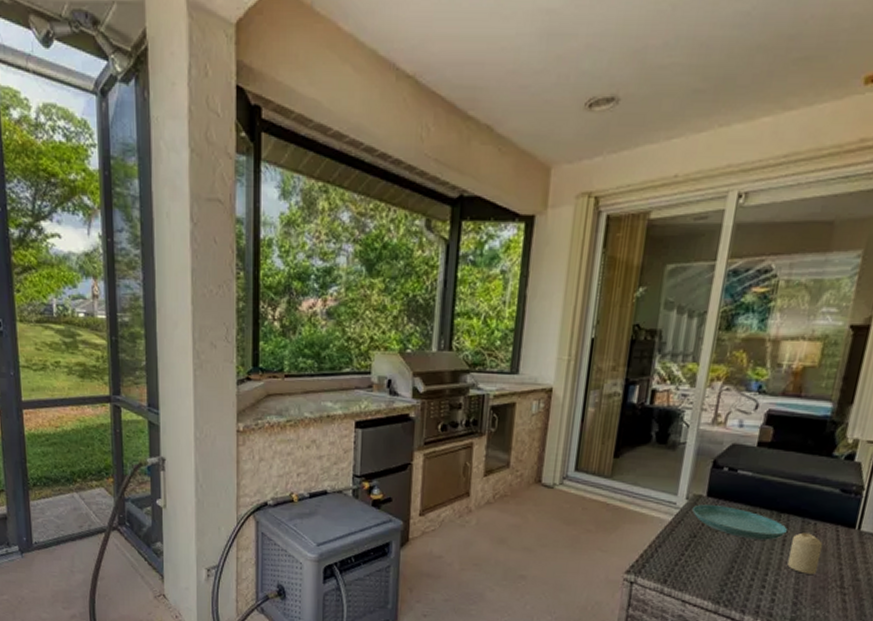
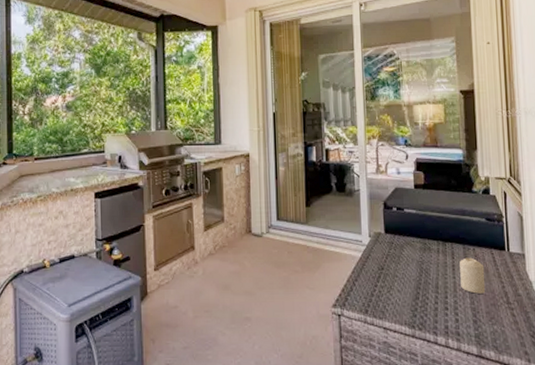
saucer: present [692,504,788,540] -> none [376,240,454,267]

